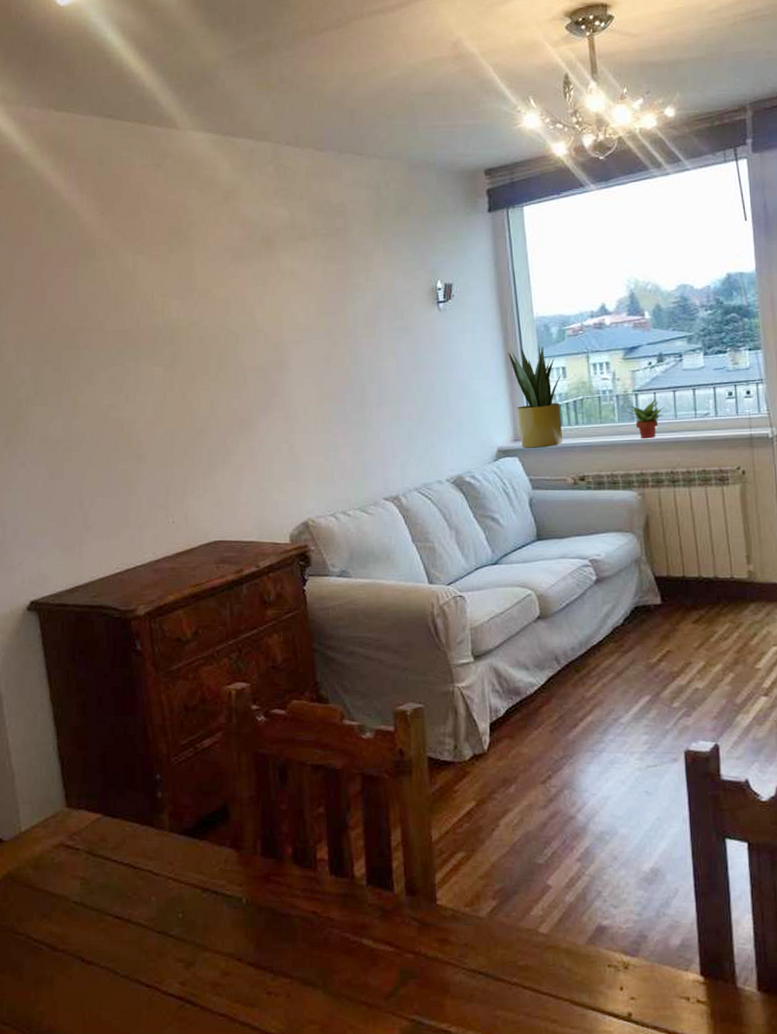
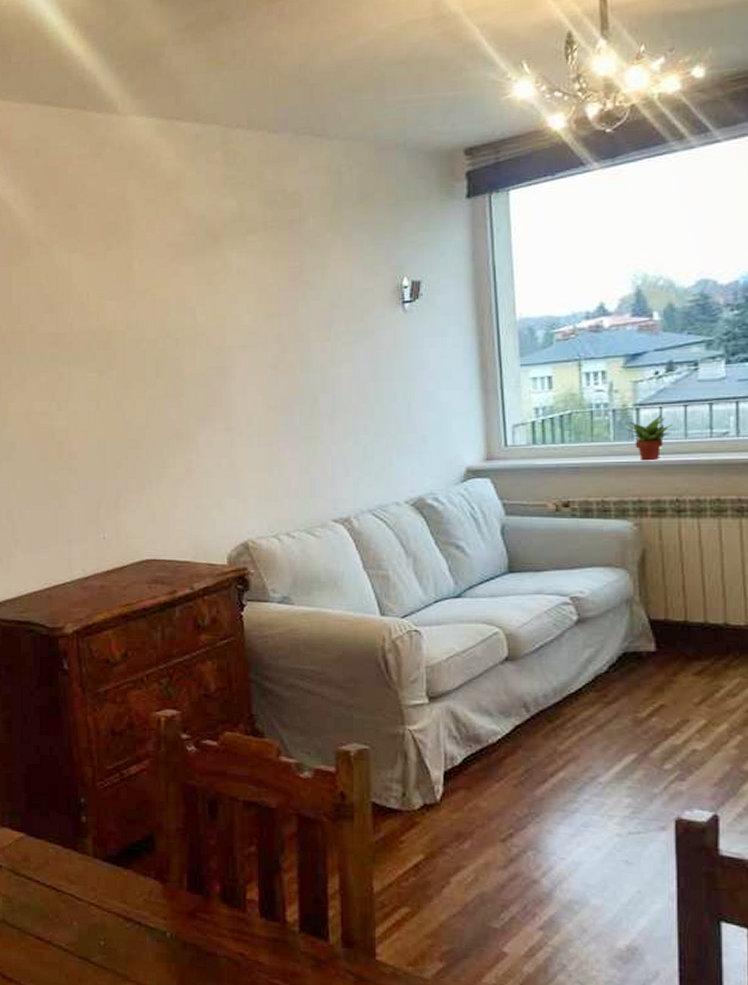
planter: present [508,345,563,448] -> none [483,350,548,469]

